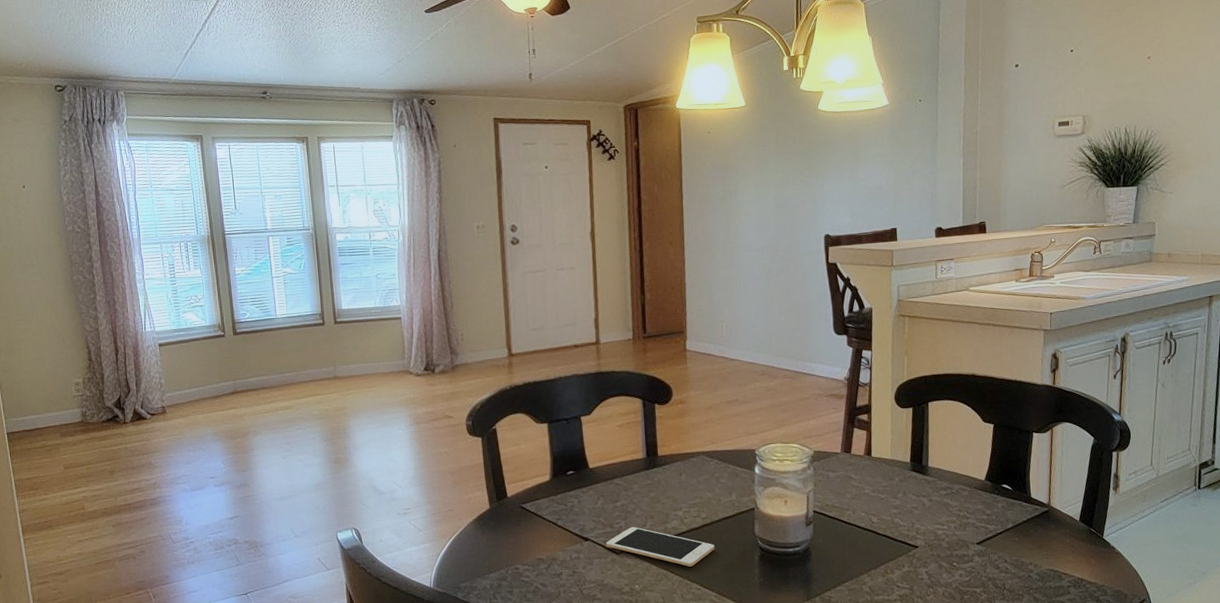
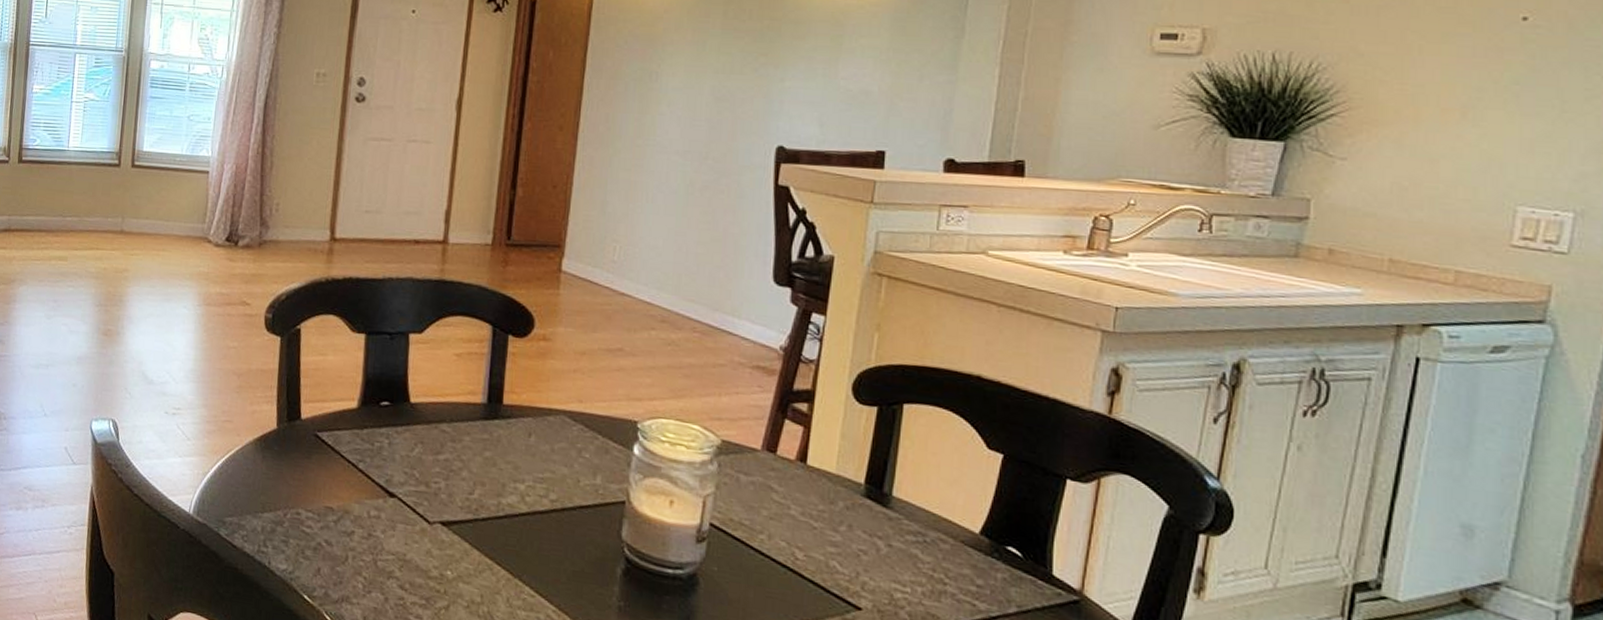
cell phone: present [606,527,715,567] -> none [417,491,563,563]

